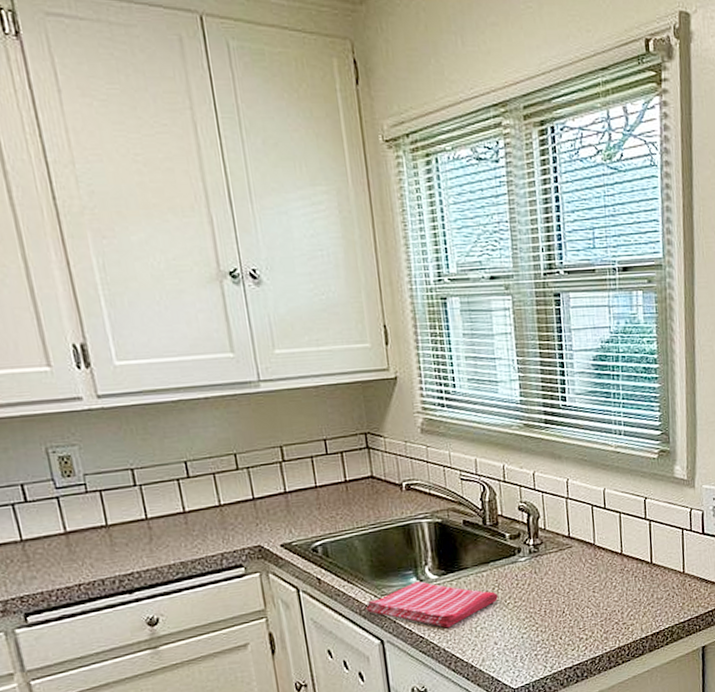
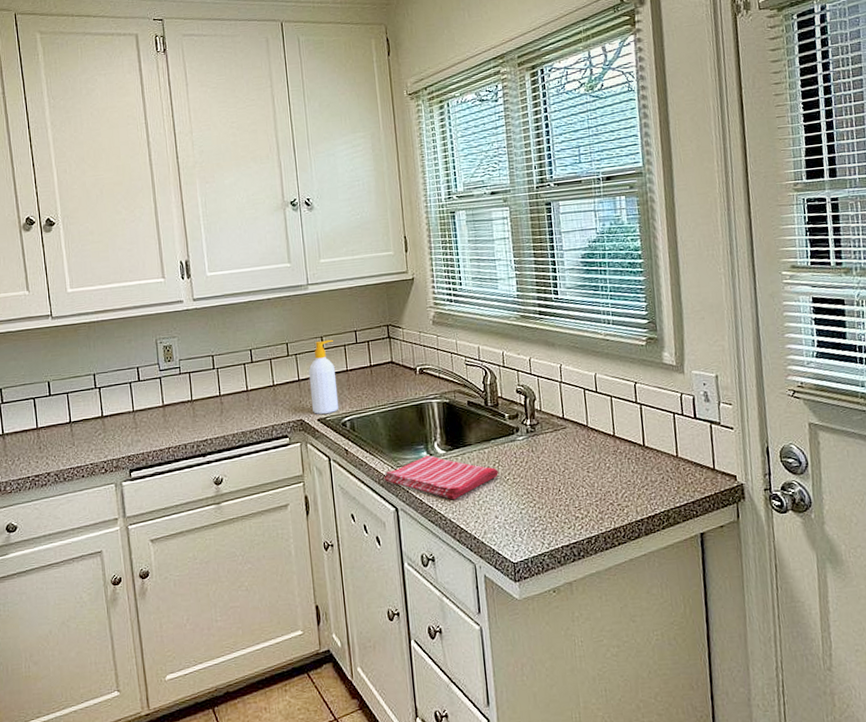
soap bottle: none [265,449,308,539] -> present [308,339,339,414]

